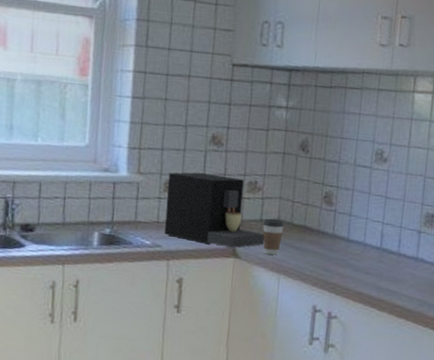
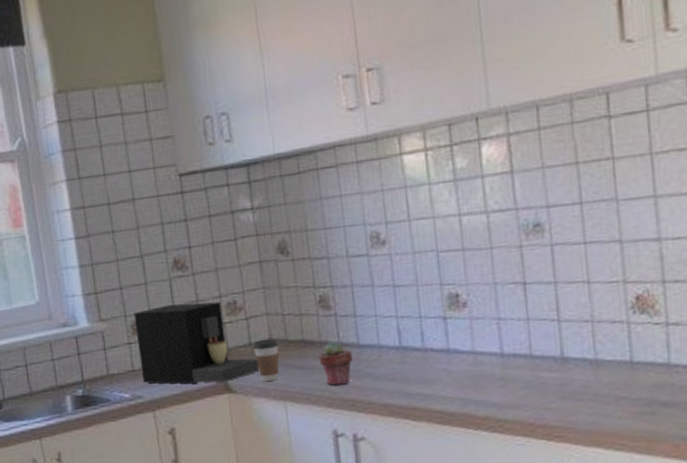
potted succulent: none [314,232,342,270] -> present [319,341,353,386]

